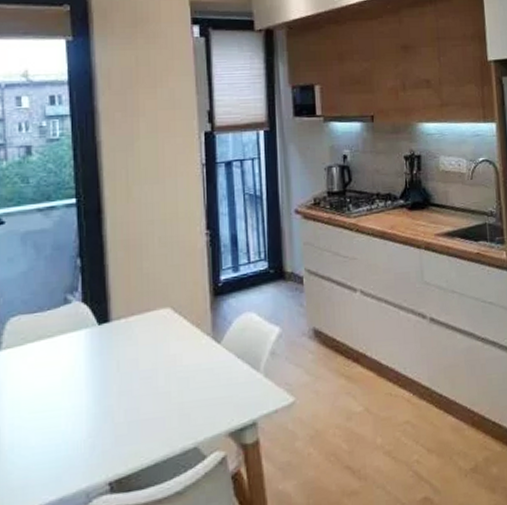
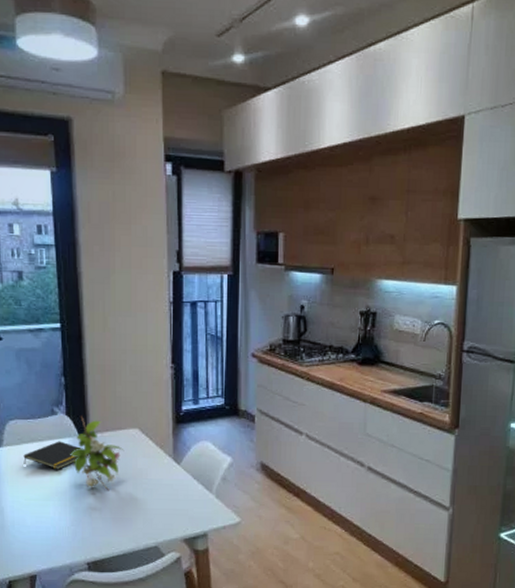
notepad: none [28,334,110,370] -> present [23,441,88,470]
plant: none [87,301,154,388] -> present [70,416,124,491]

